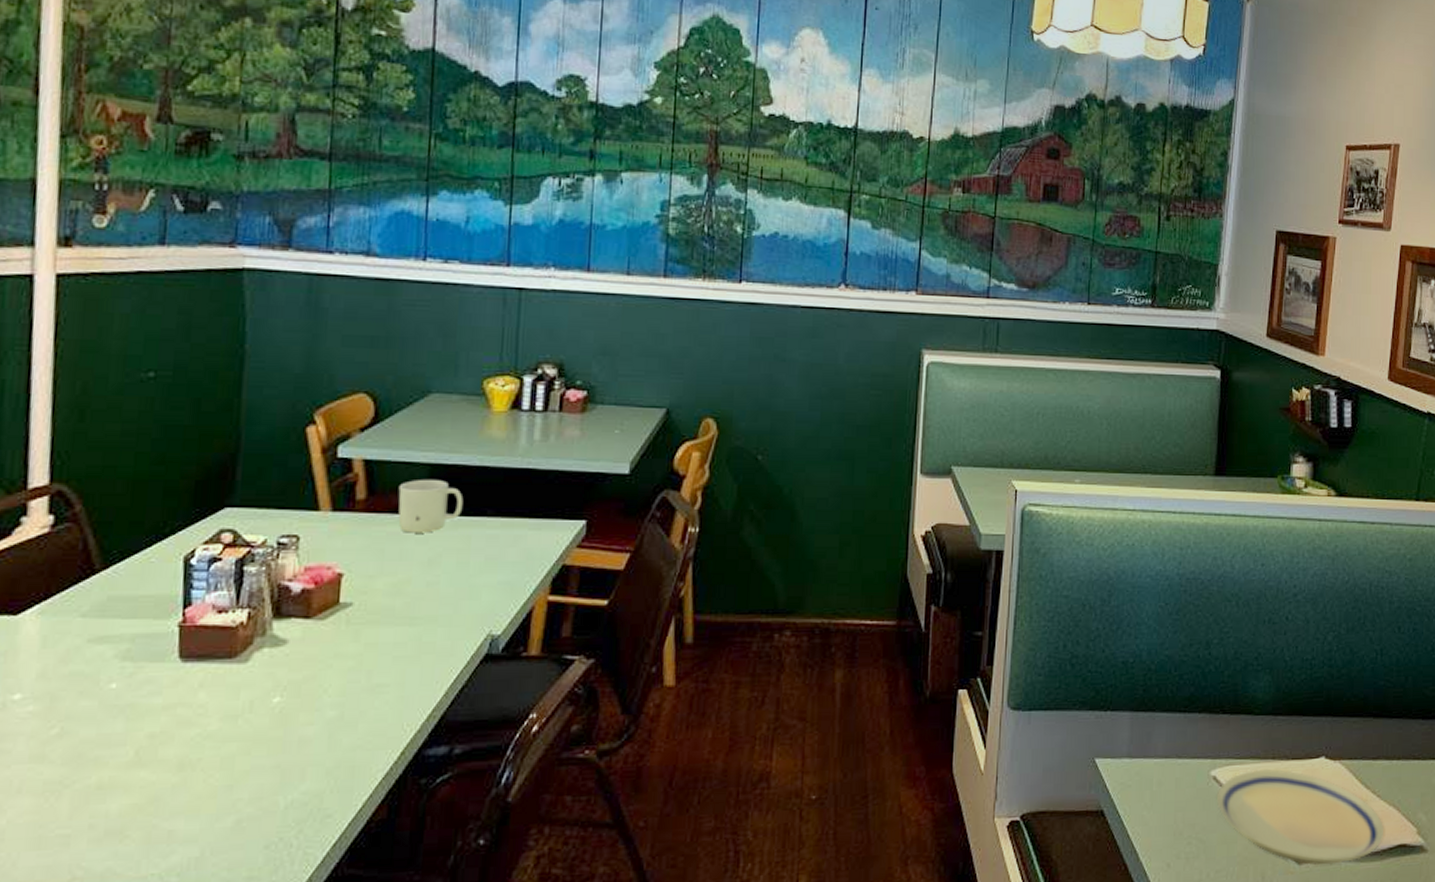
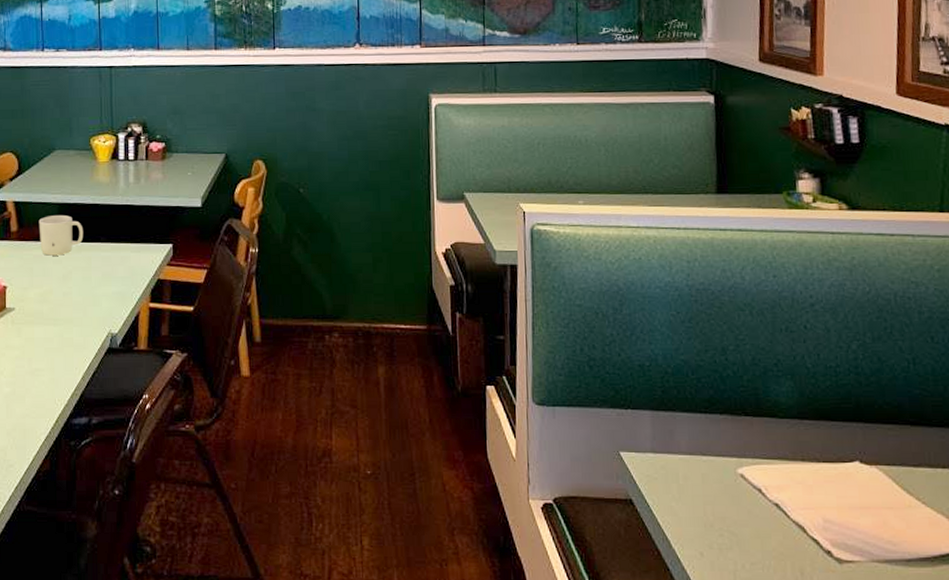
plate: present [1217,769,1385,865] -> none [746,471,934,567]

